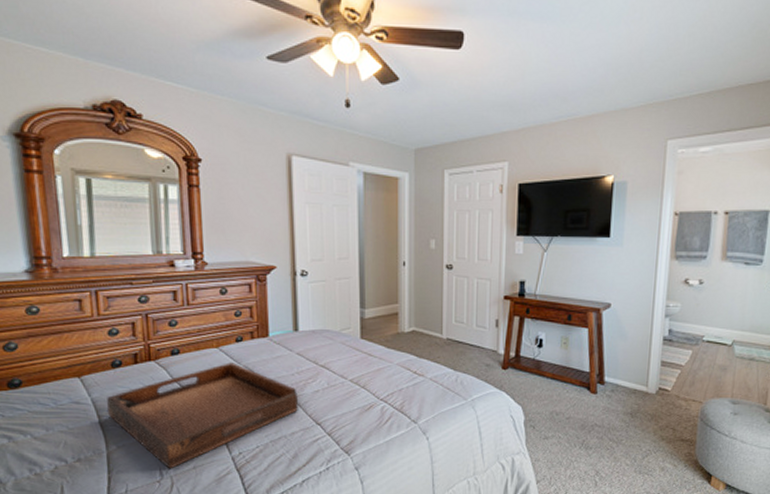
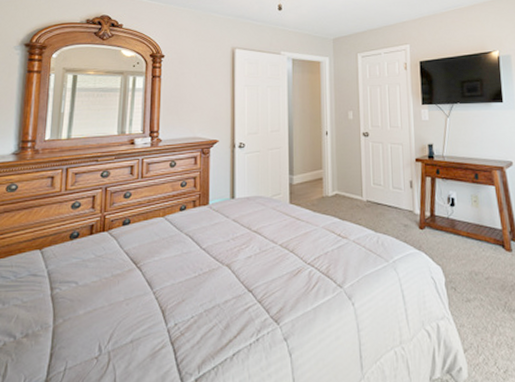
serving tray: present [107,362,298,469] -> none [60,231,232,344]

